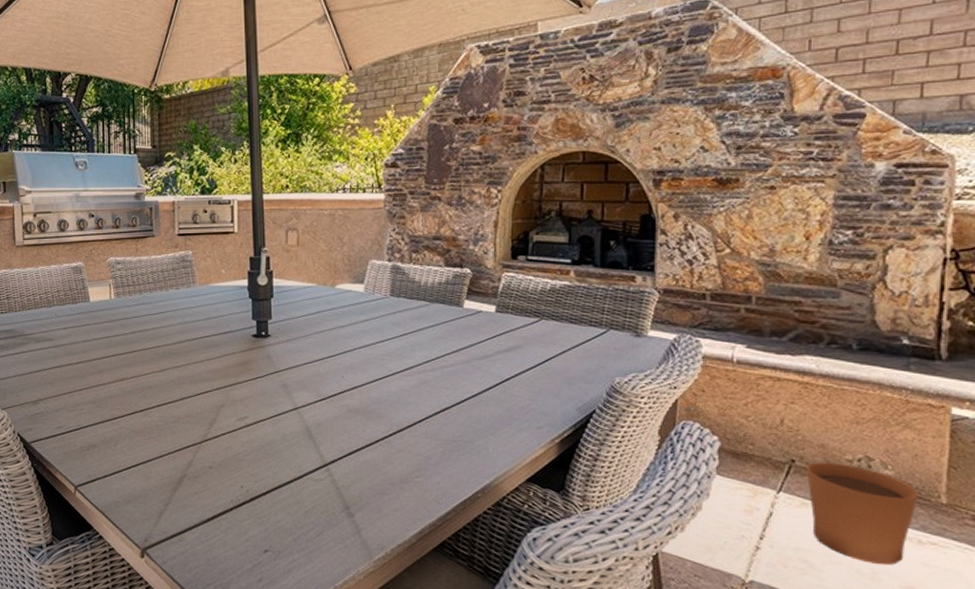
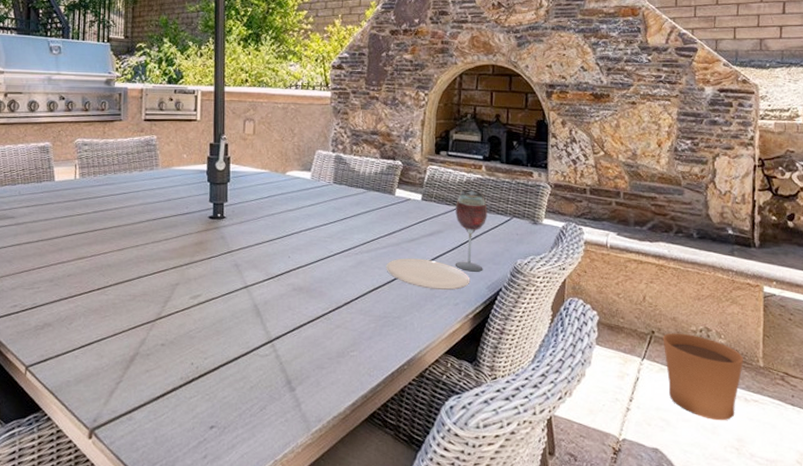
plate: none [454,377,557,413] -> present [386,258,470,291]
wineglass: none [537,299,577,392] -> present [455,189,488,272]

